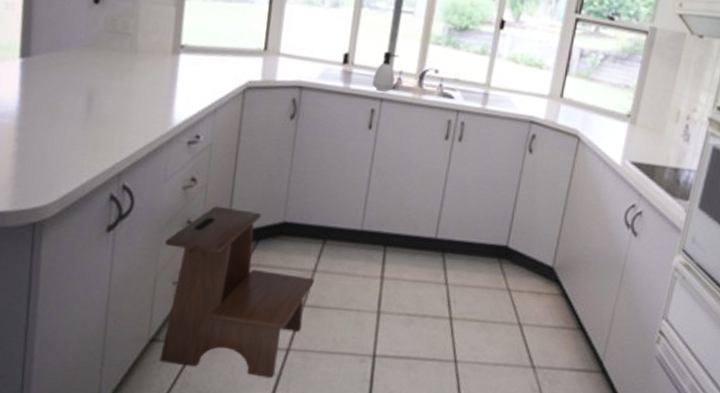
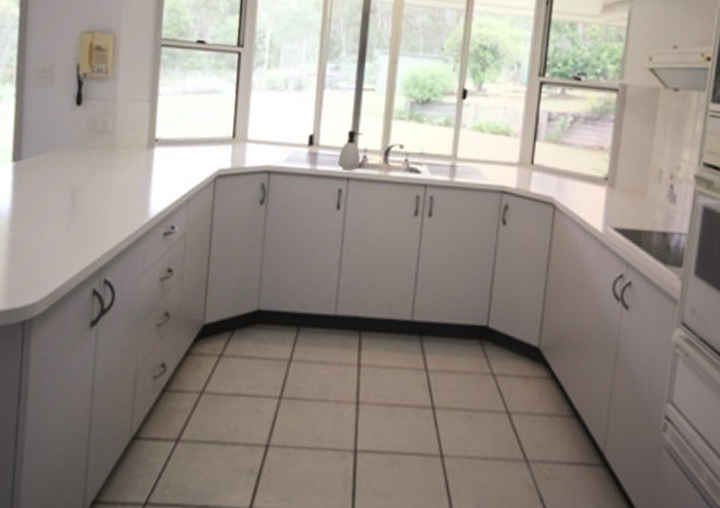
step stool: present [159,206,315,378] -> none [141,296,291,477]

